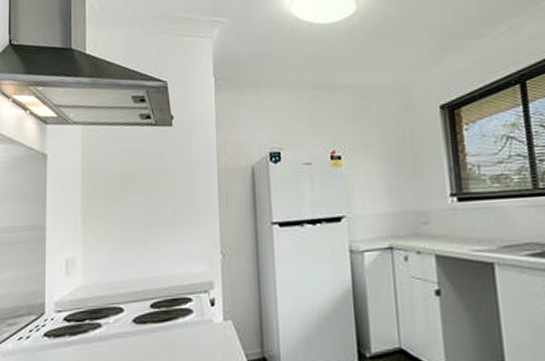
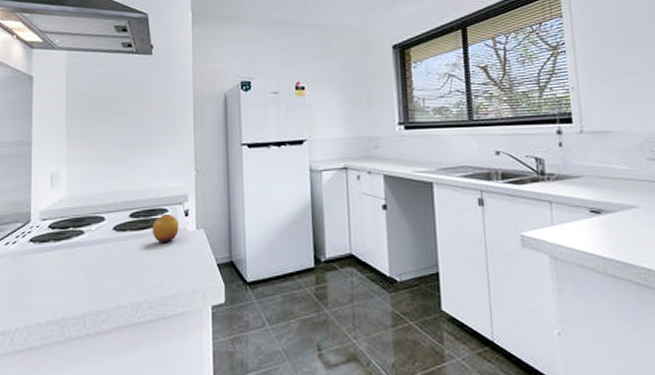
fruit: none [174,303,204,337] -> present [152,213,179,243]

